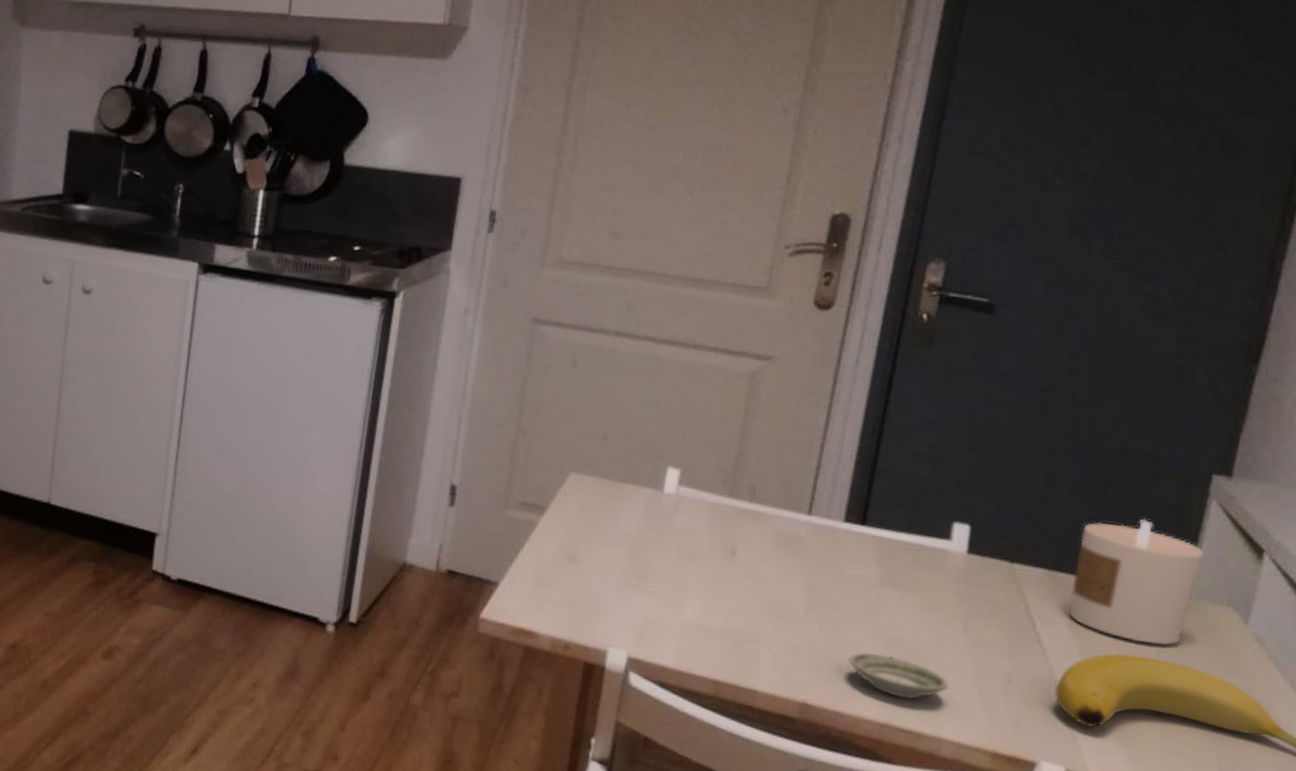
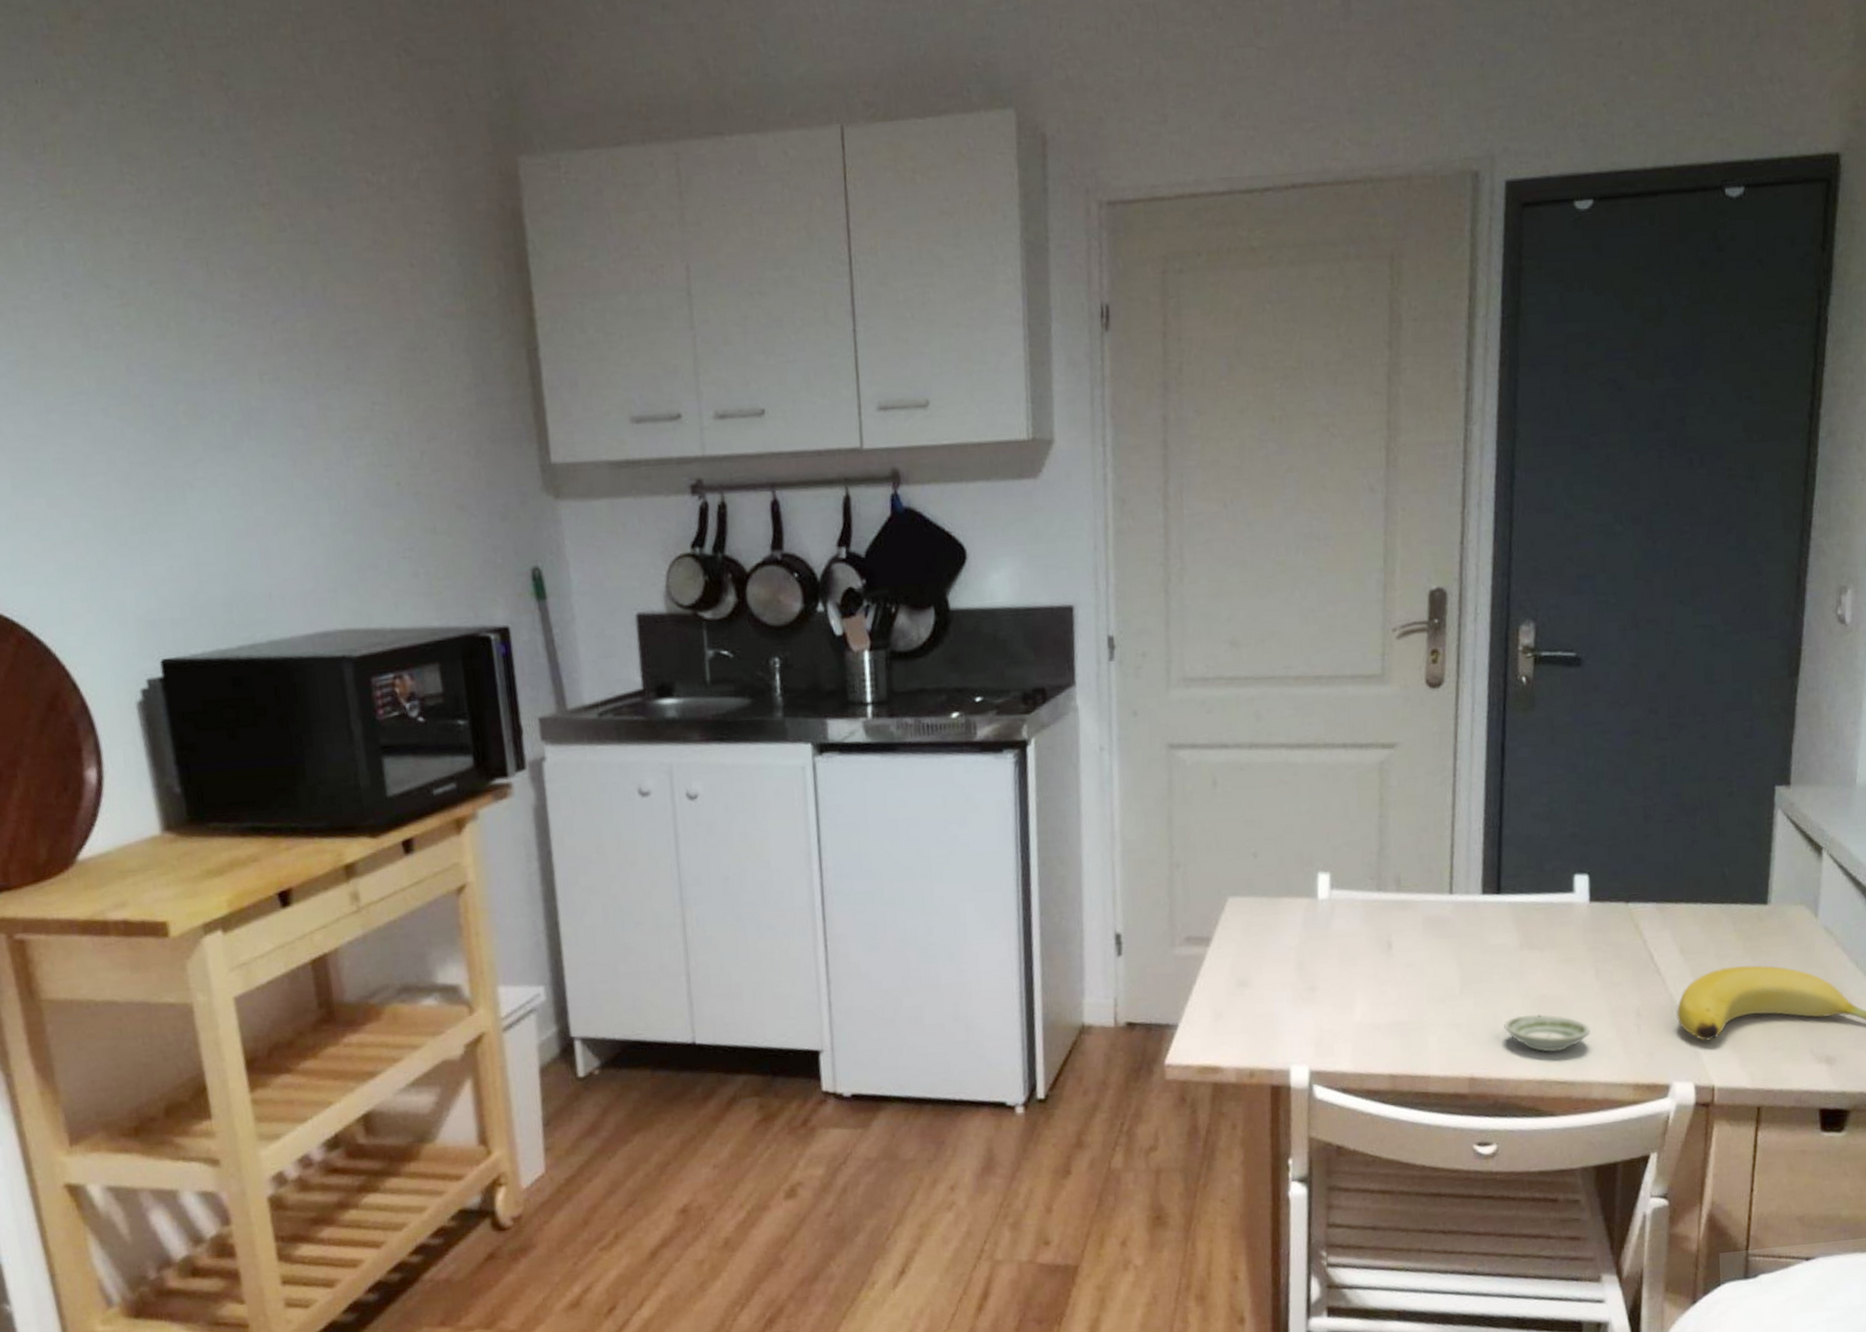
candle: present [1068,518,1204,646] -> none [1678,838,1778,955]

